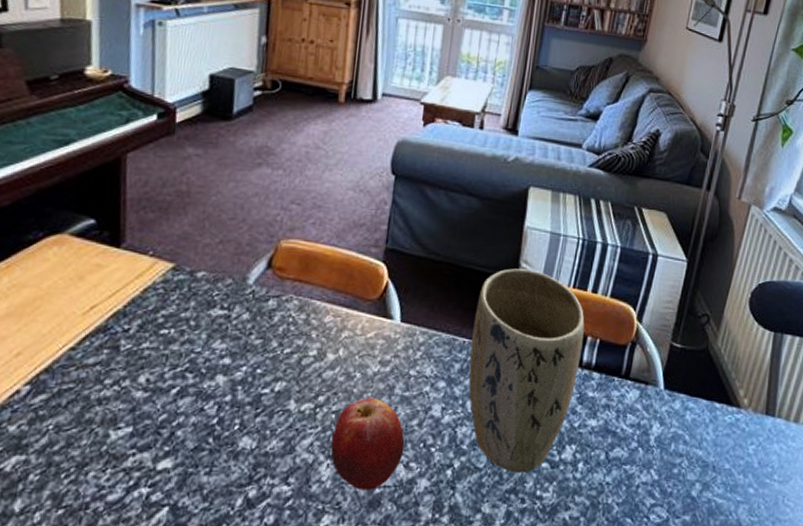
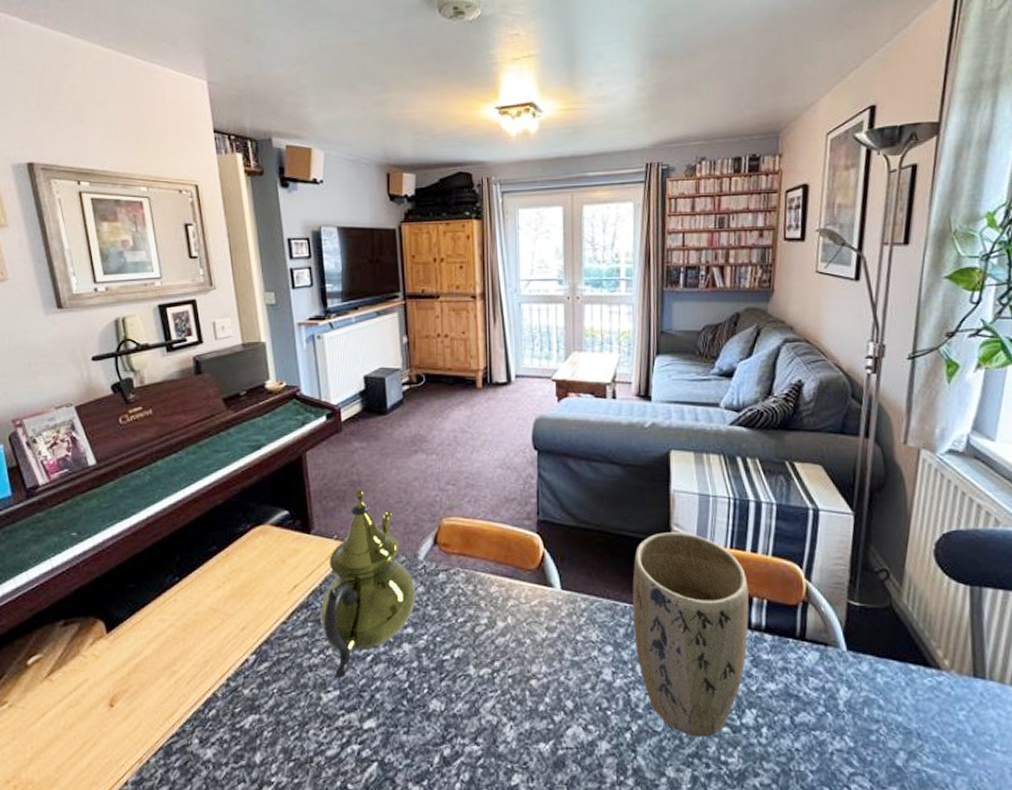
teapot: none [120,201,240,413] -> present [321,489,416,678]
fruit: present [330,397,405,491] -> none [511,662,581,752]

